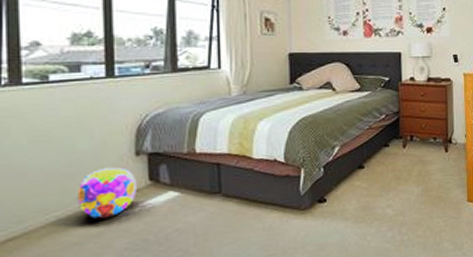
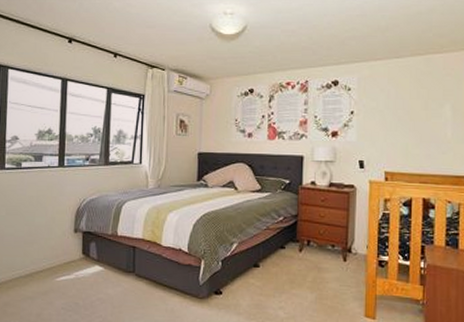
decorative ball: present [77,167,138,219] -> none [33,239,74,281]

